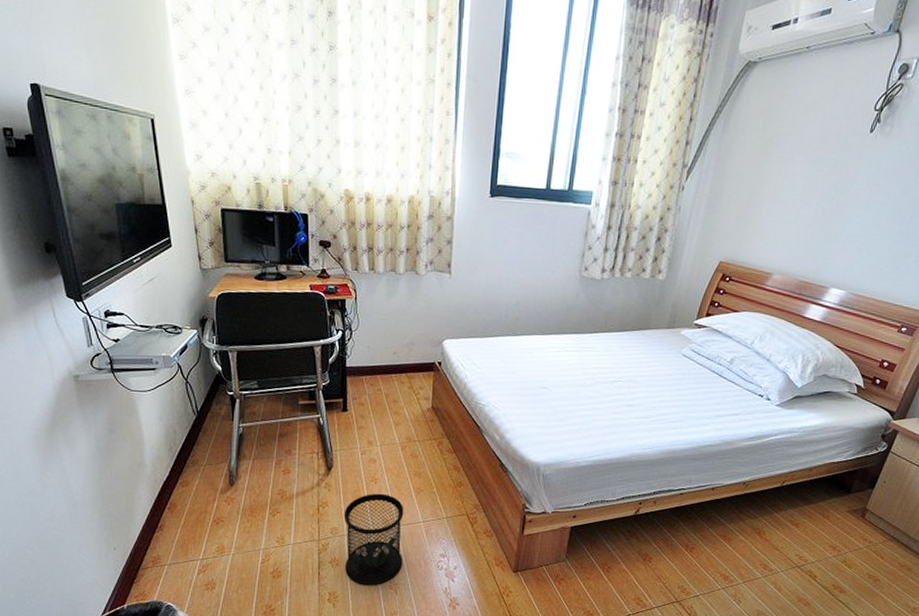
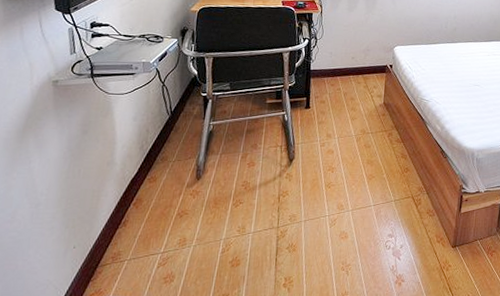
pencil holder: present [343,493,404,586] -> none [301,181,357,269]

